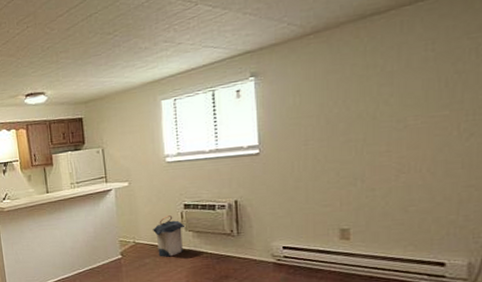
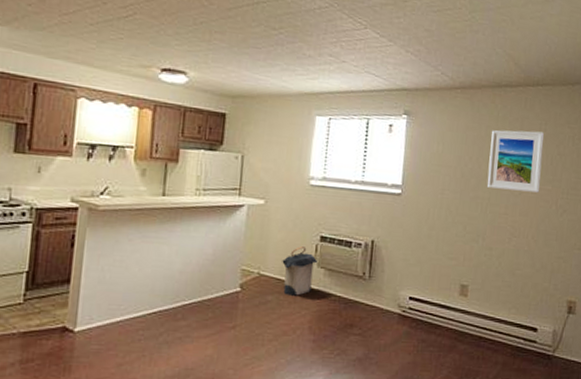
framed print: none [359,53,433,128] -> present [487,130,544,193]

